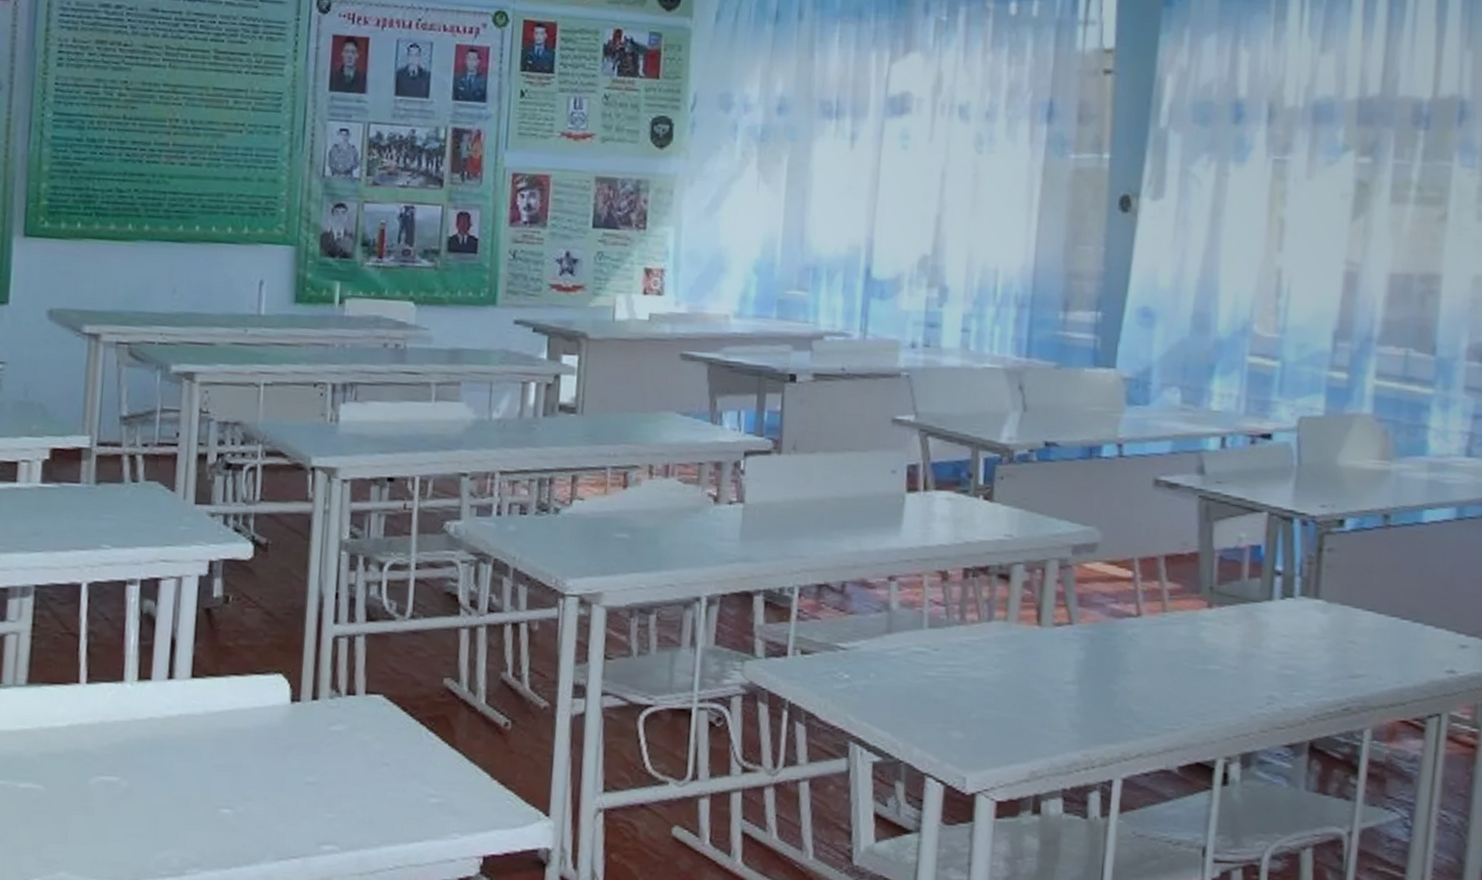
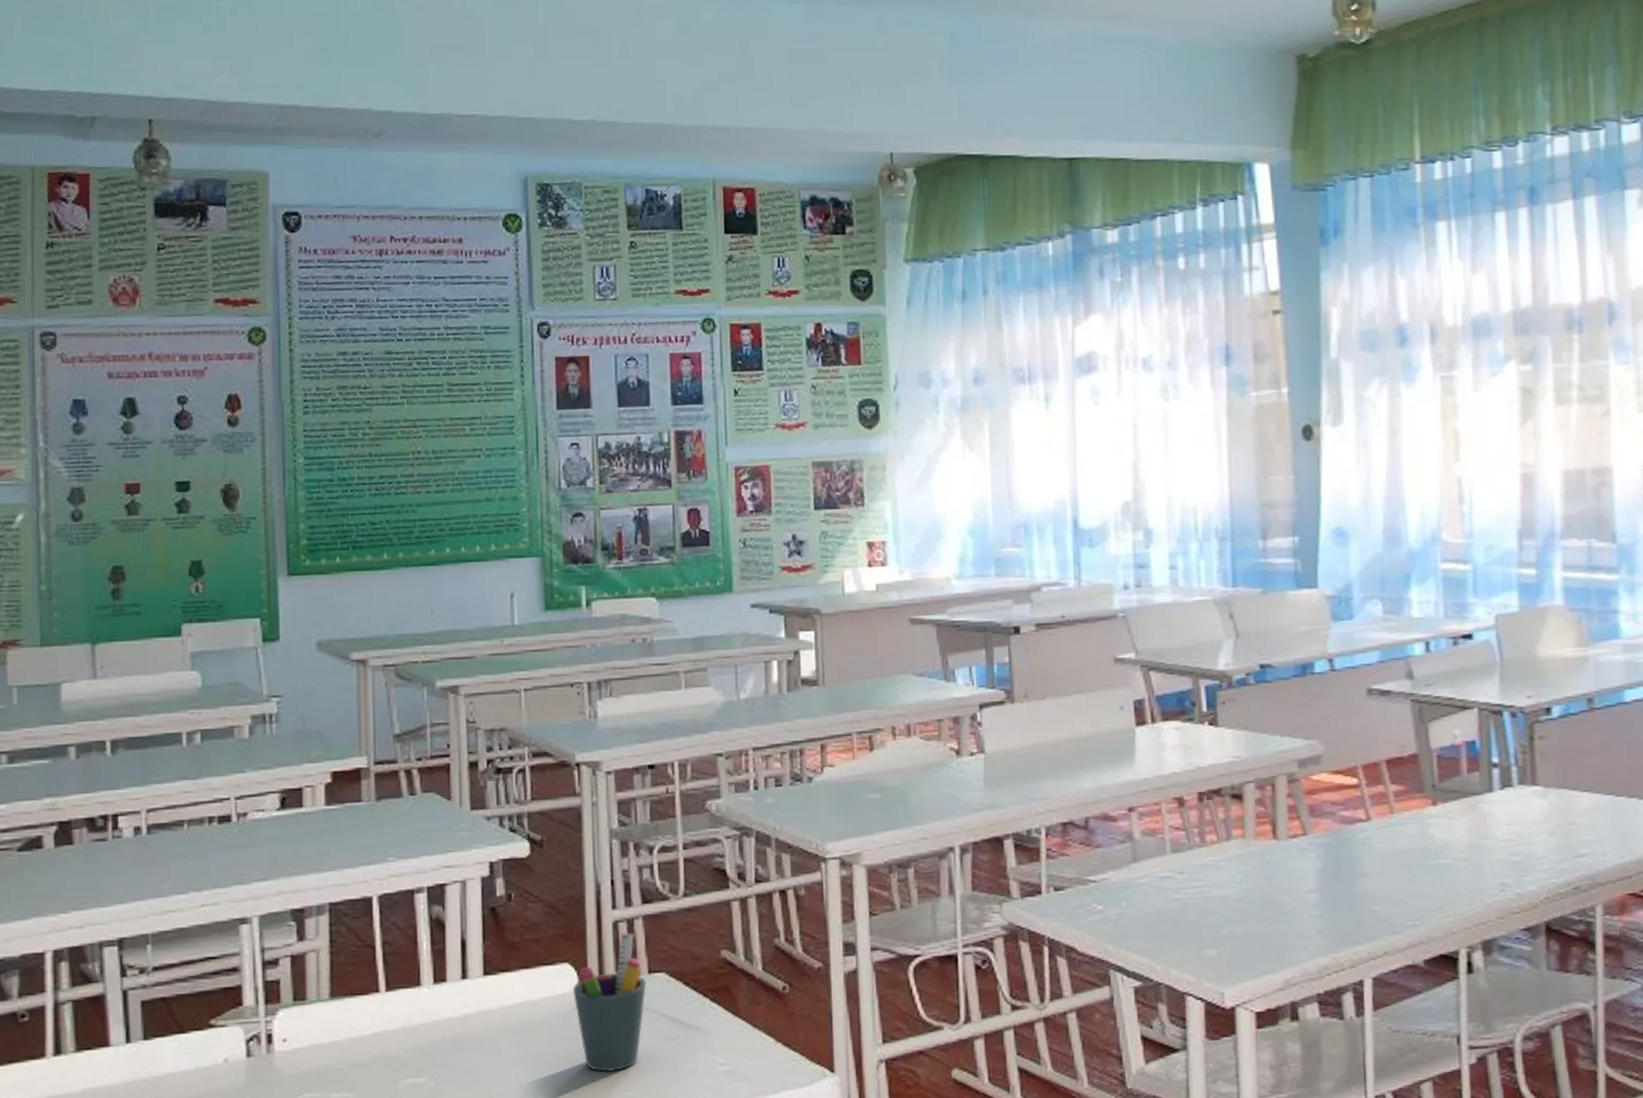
pen holder: none [284,649,363,792] -> present [573,932,647,1072]

